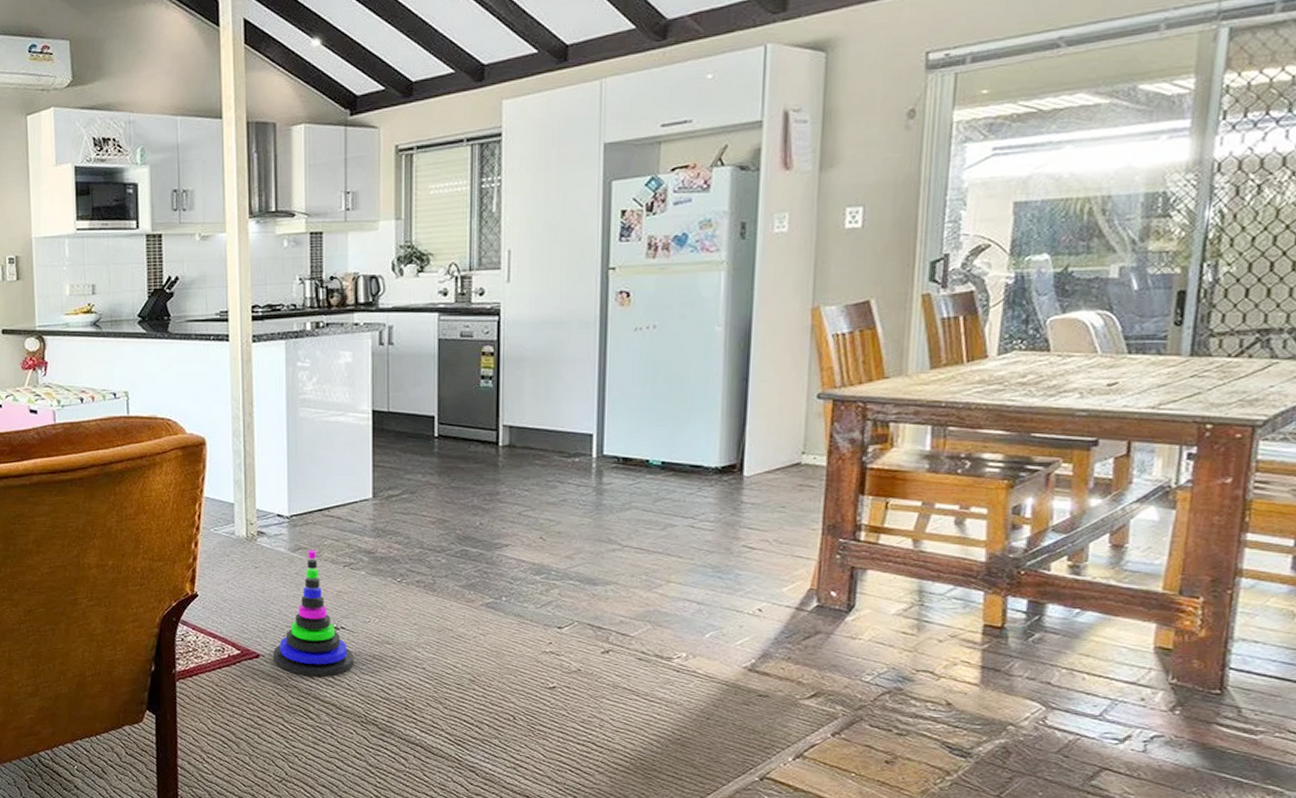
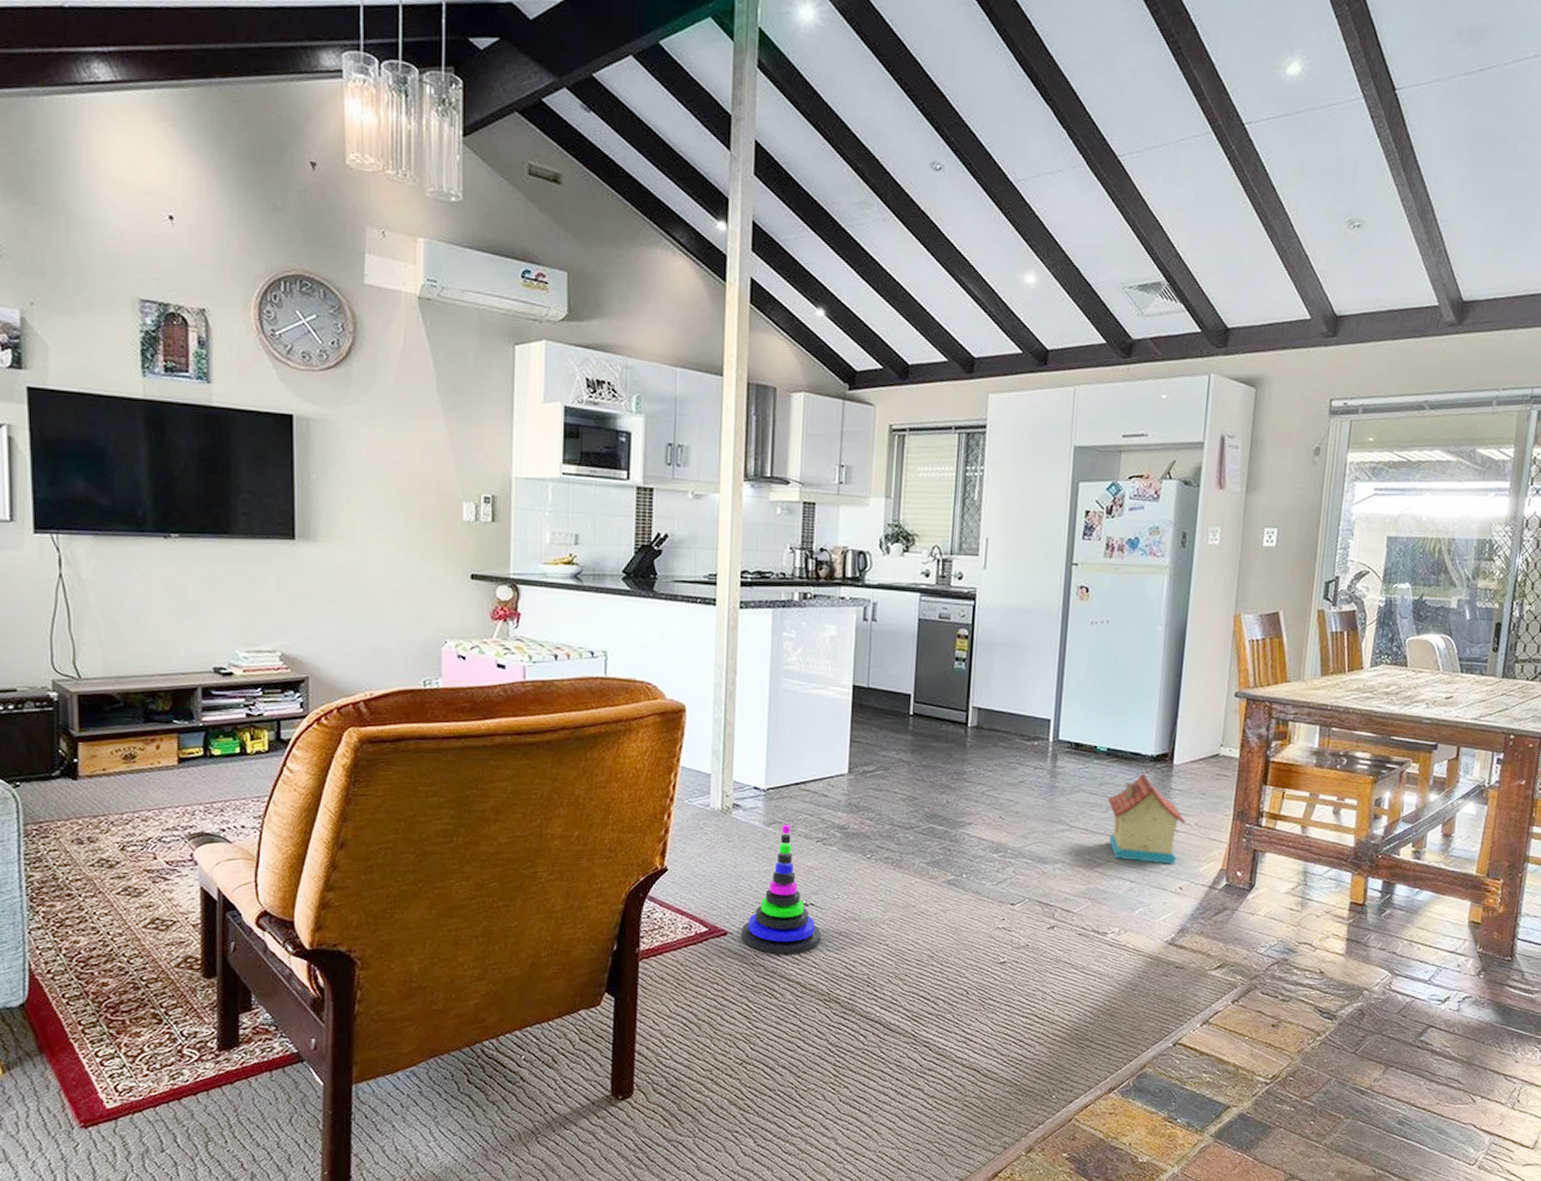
toy house: none [665,487,763,585] -> present [1108,773,1186,865]

